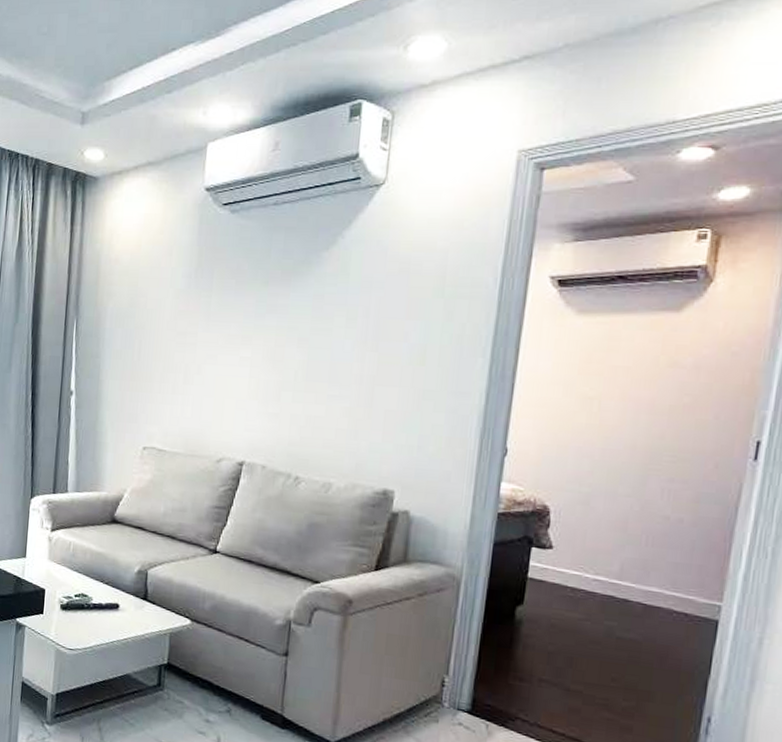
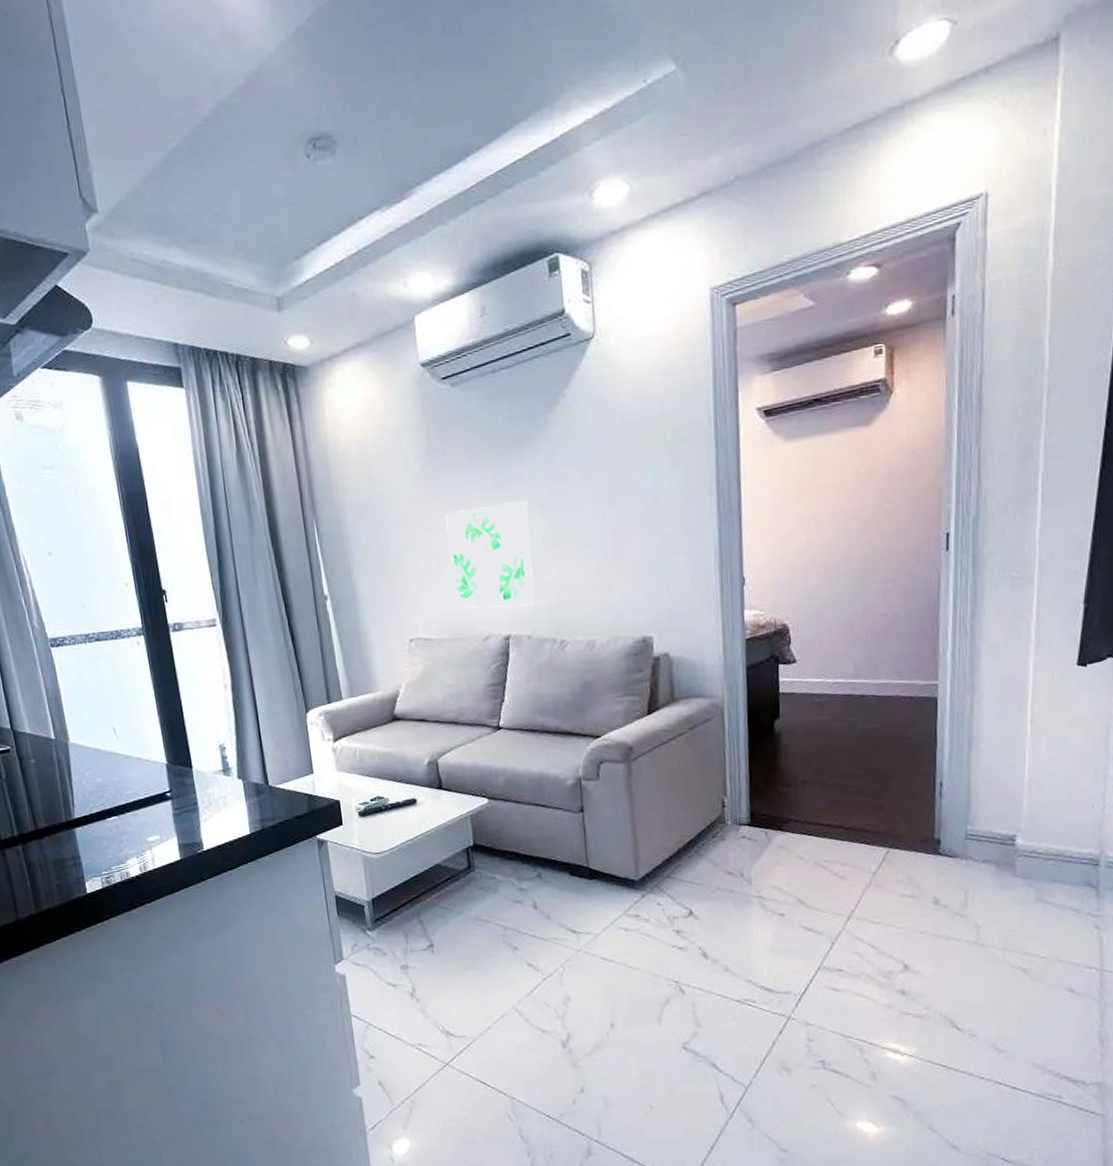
wall art: none [193,331,287,436] -> present [445,500,535,609]

